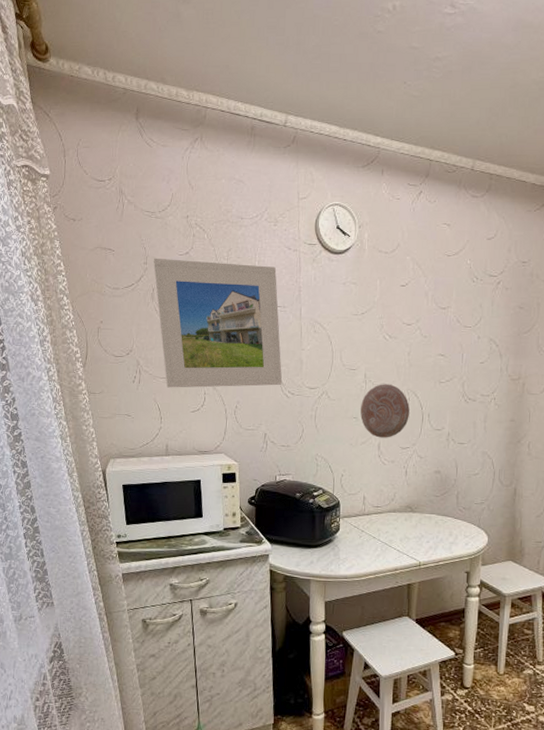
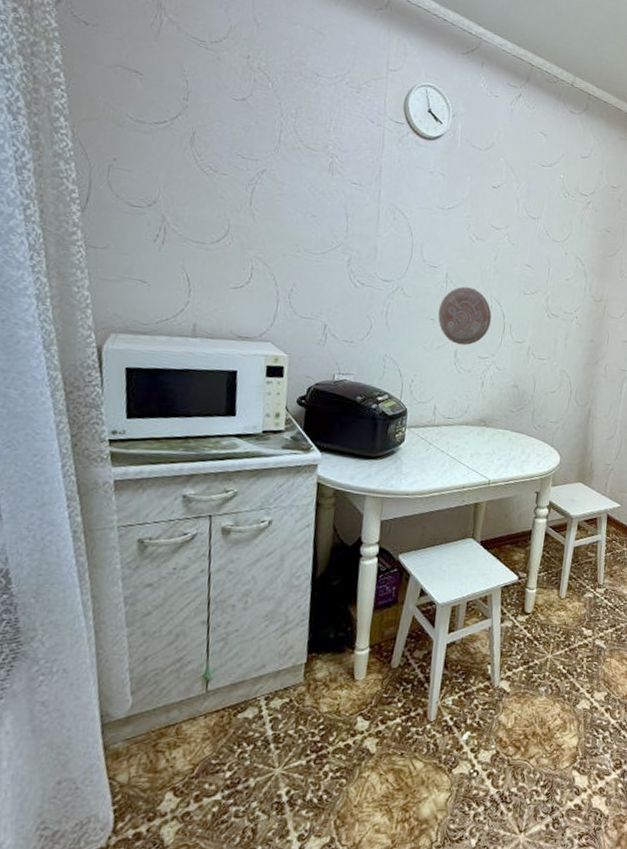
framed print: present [153,258,283,388] -> none [195,95,355,272]

